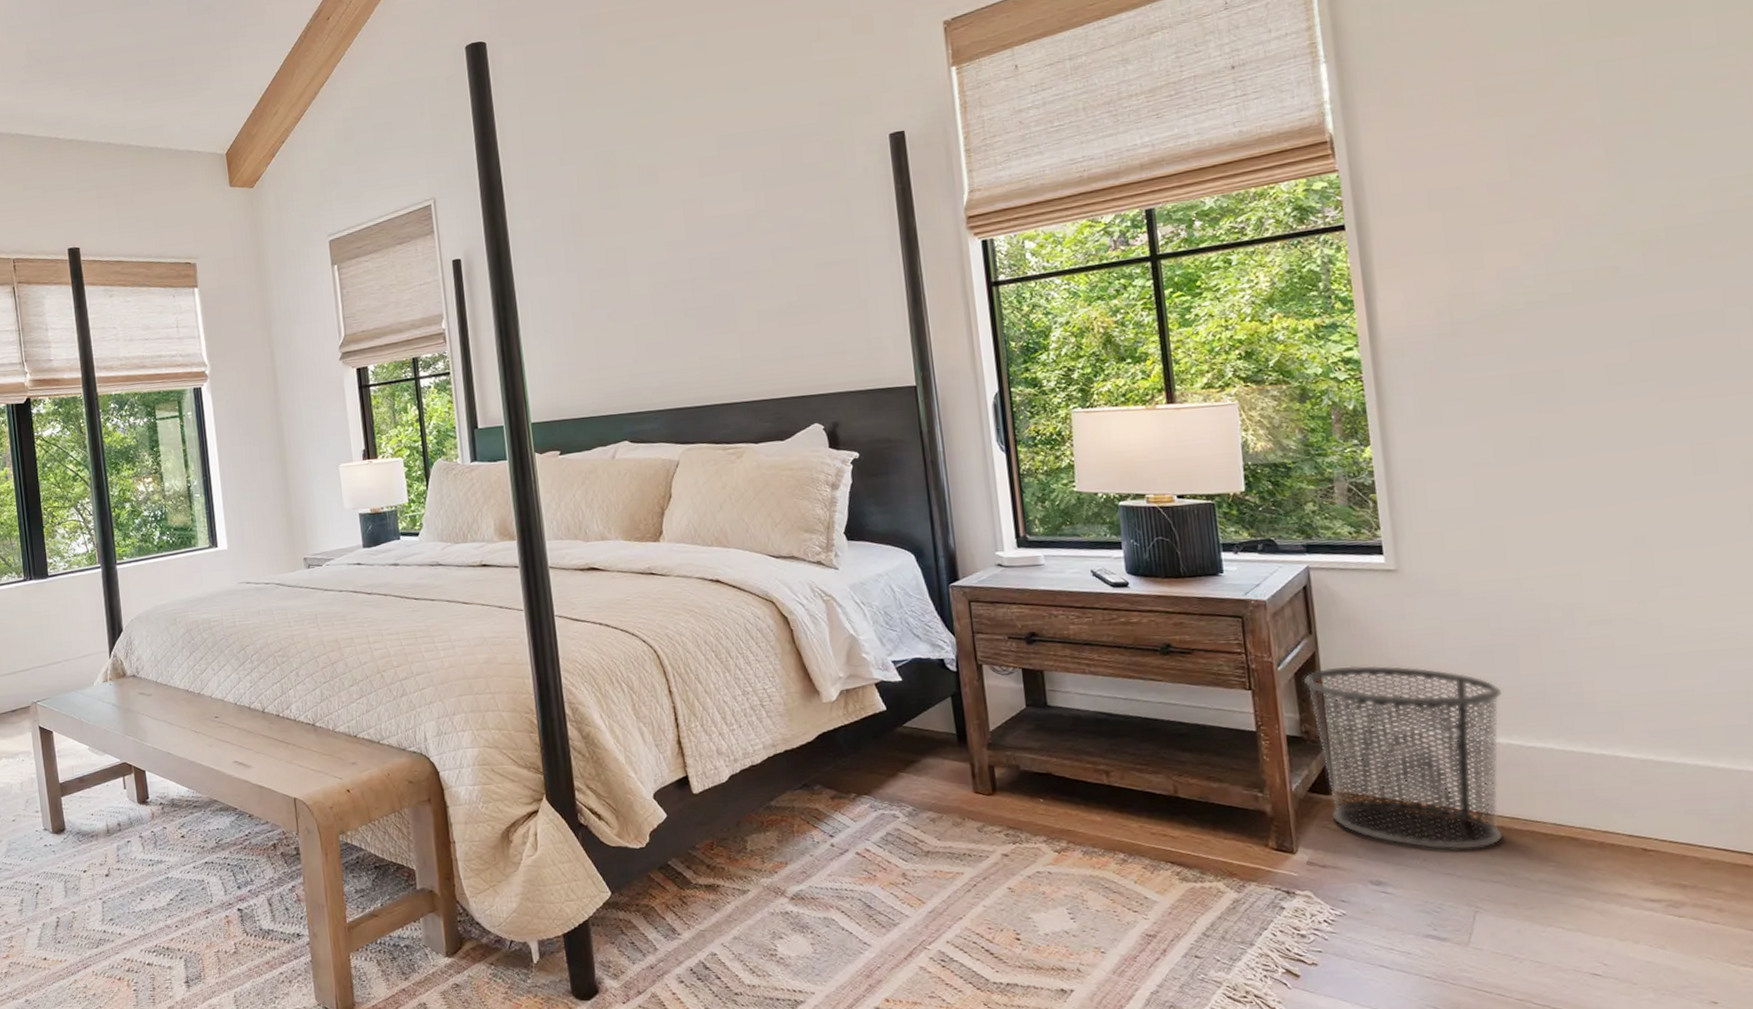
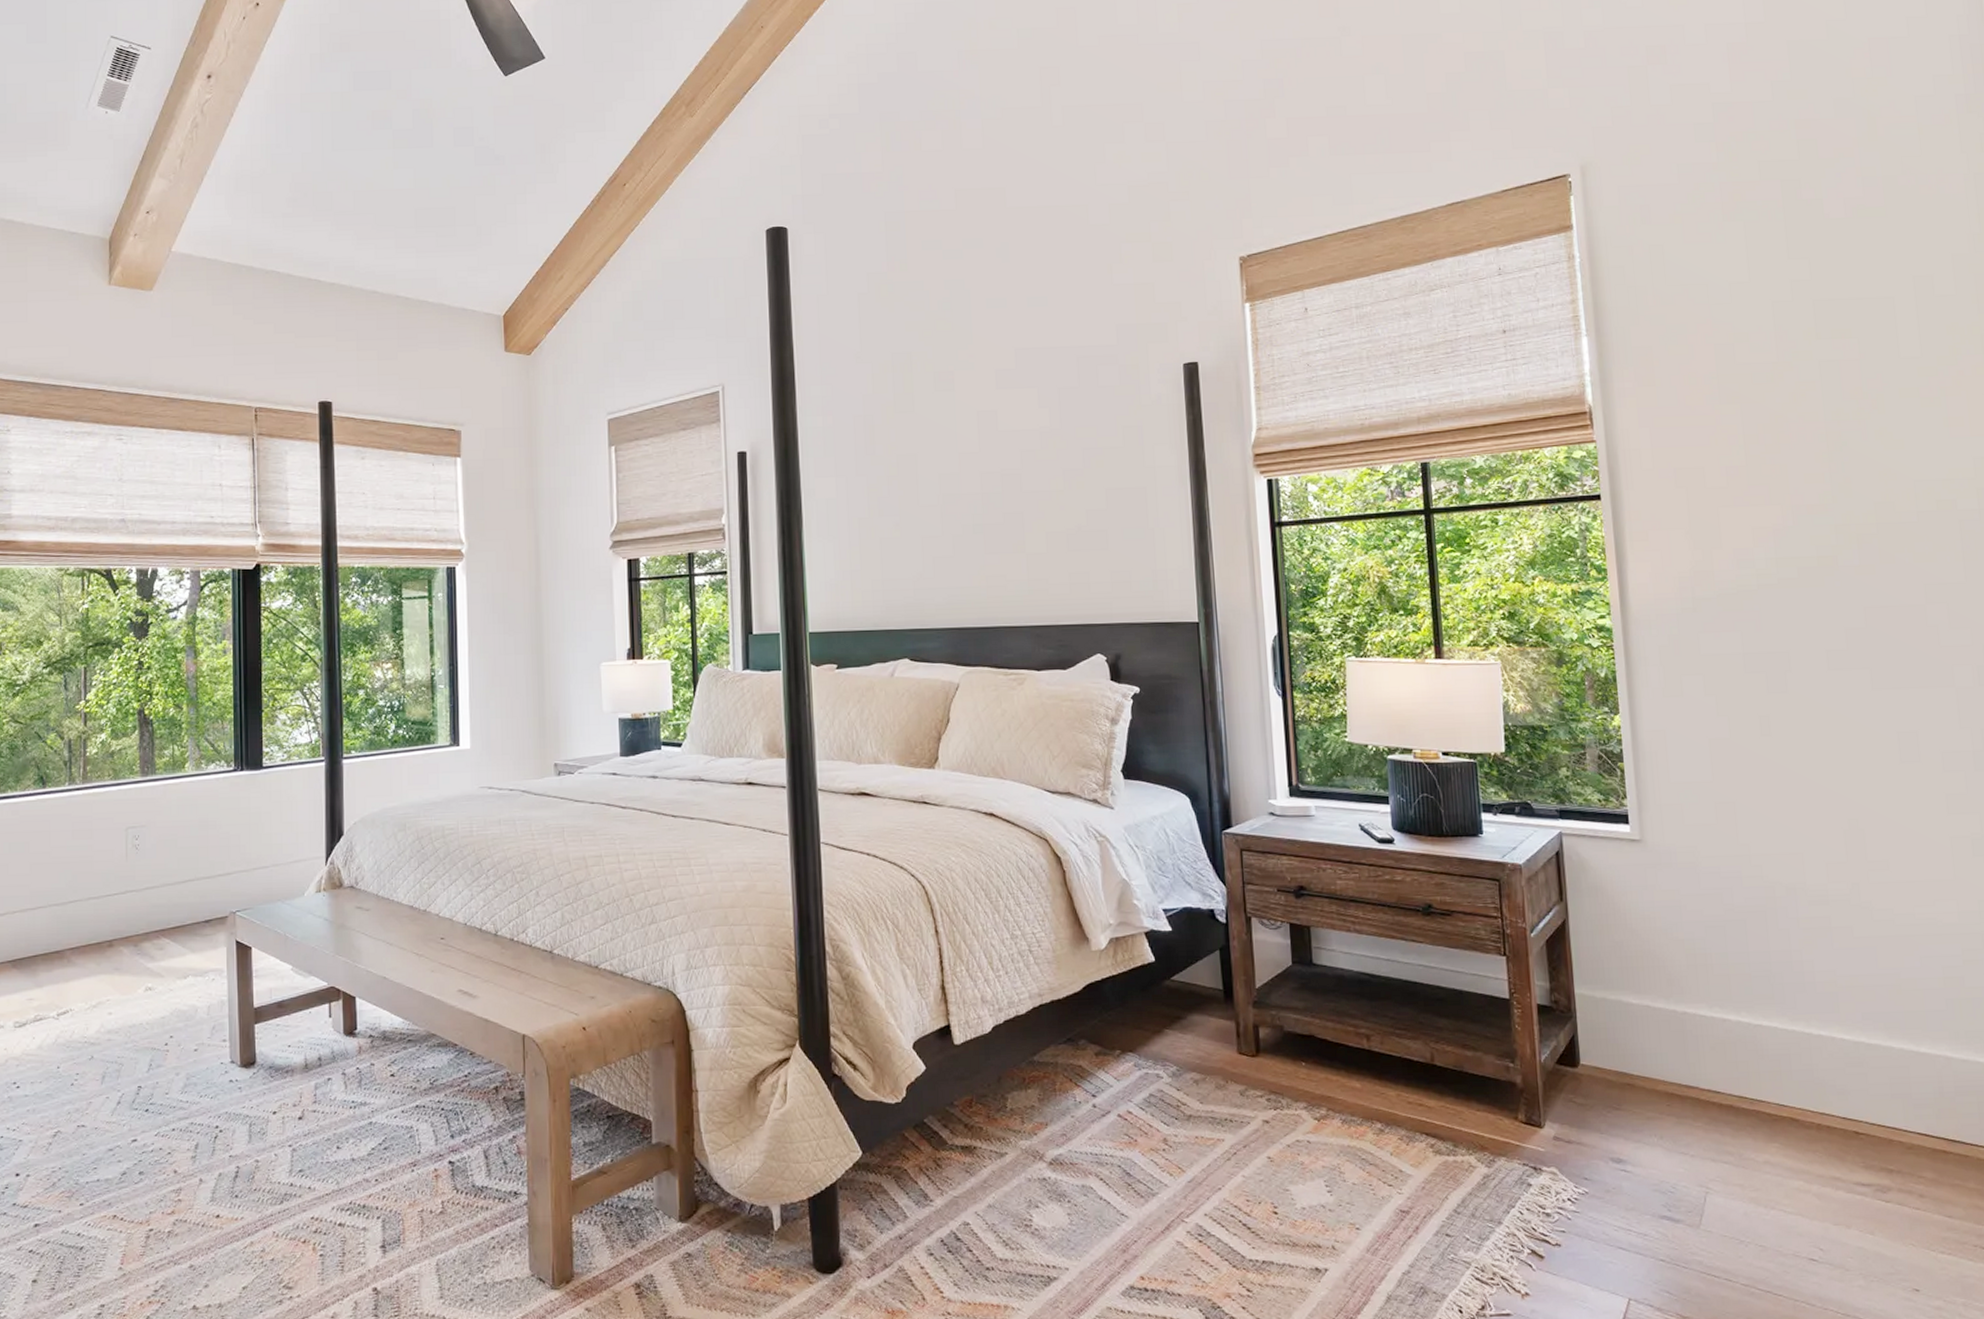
waste bin: present [1304,665,1502,850] -> none [1555,935,1733,1129]

